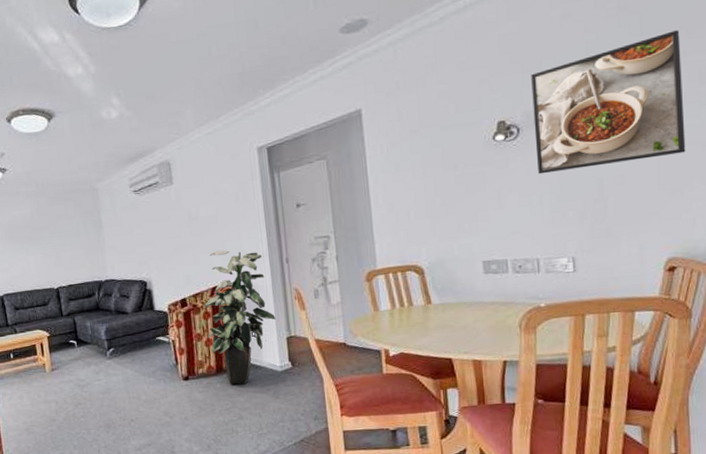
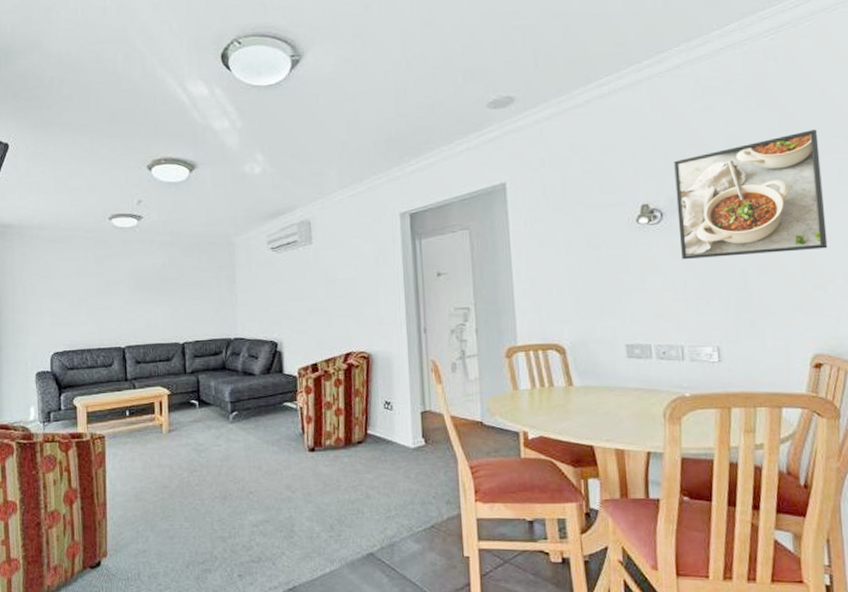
indoor plant: present [204,250,275,385] -> none [337,314,410,461]

